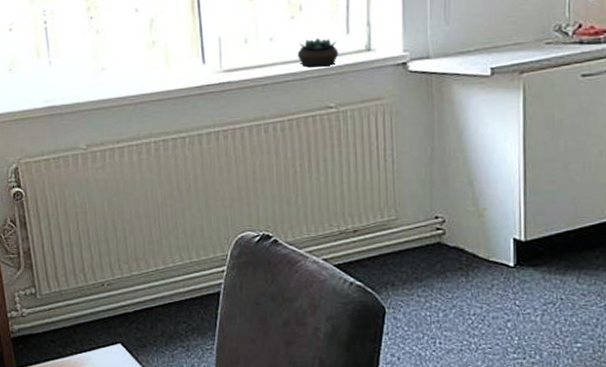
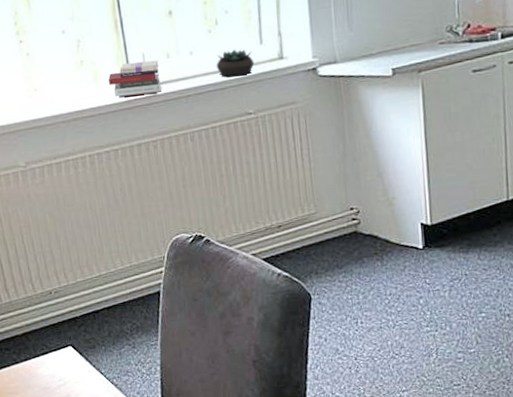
books: none [181,45,238,82] -> present [108,60,162,97]

